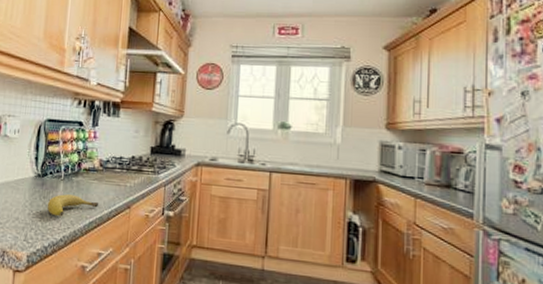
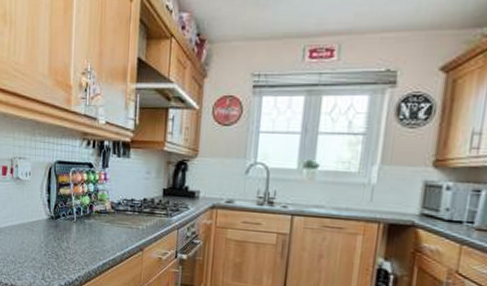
fruit: present [47,194,99,217] -> none [61,236,112,258]

